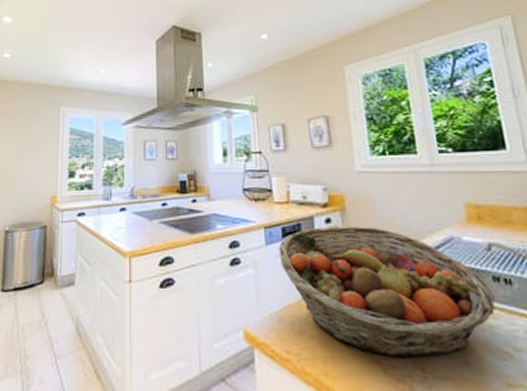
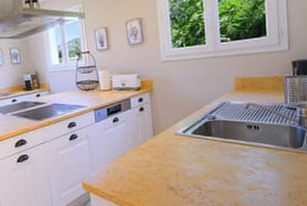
fruit basket: present [278,225,496,358] -> none [104,101,247,185]

